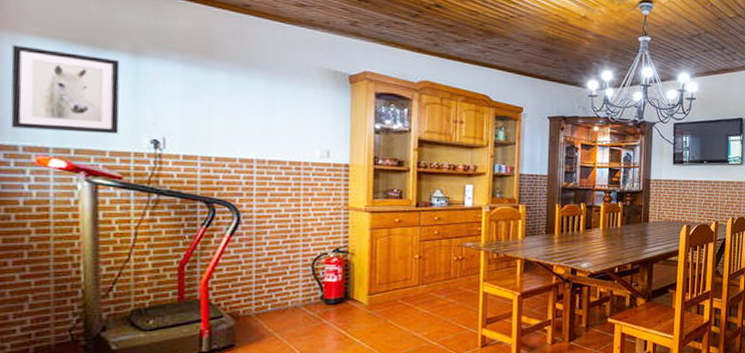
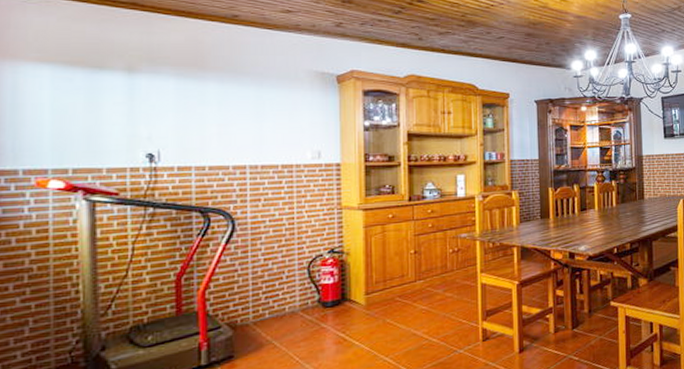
wall art: present [10,45,120,135] -> none [11,72,116,153]

